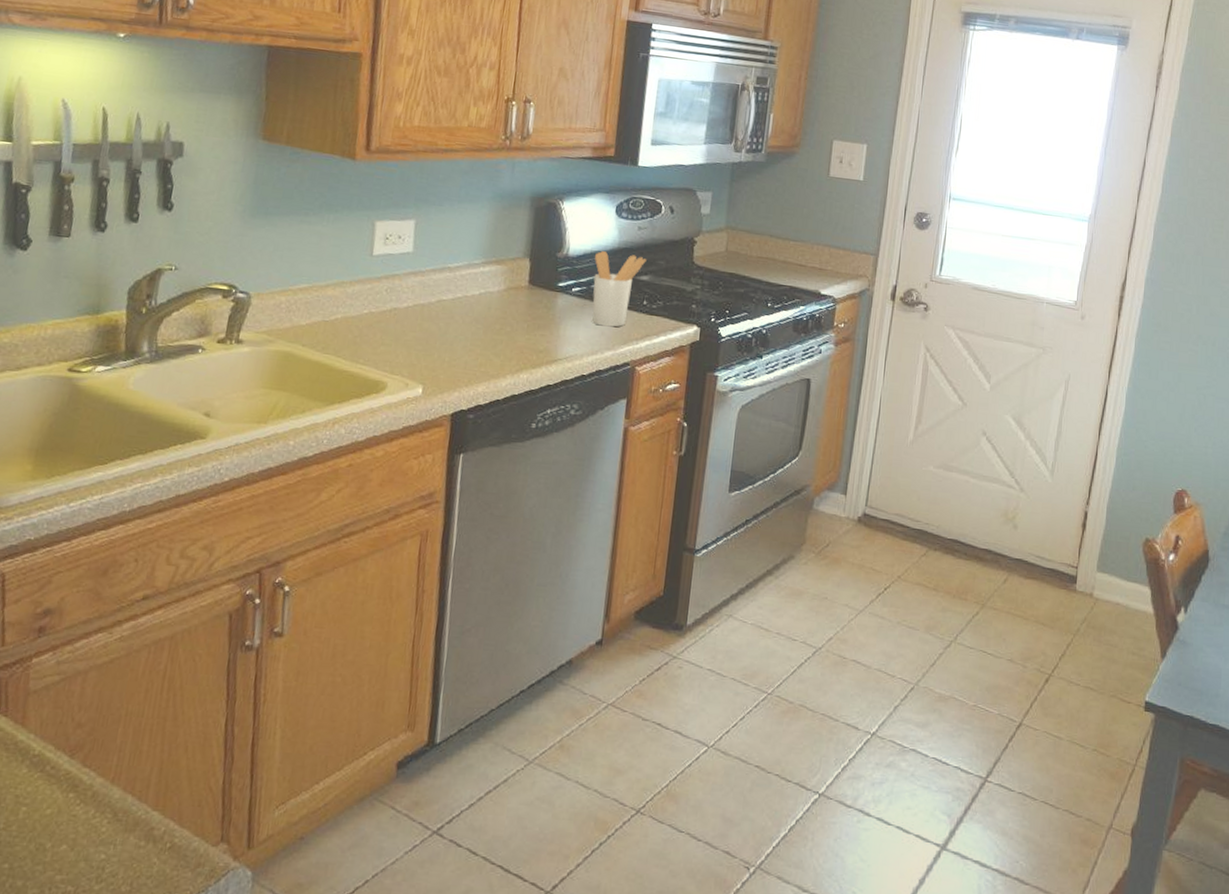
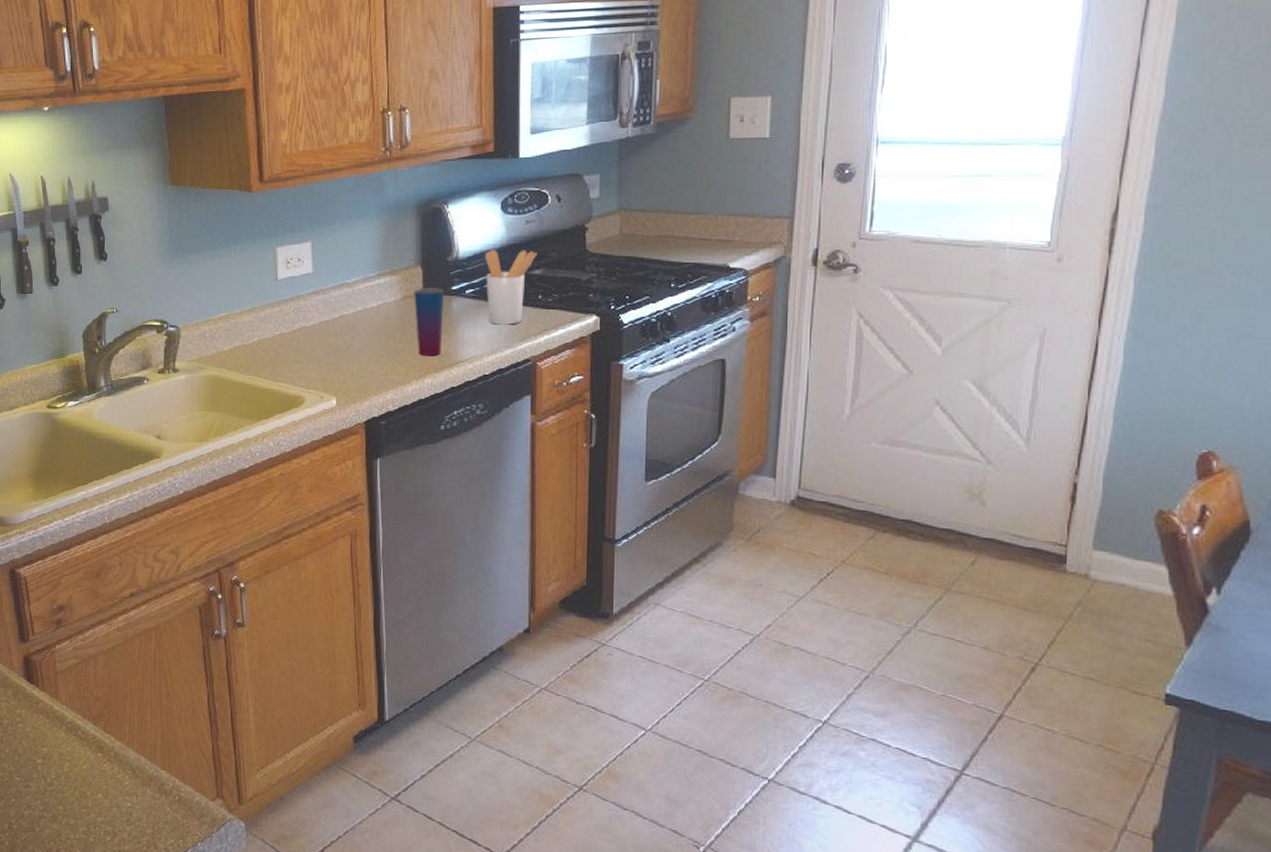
cup: none [517,280,550,351] -> present [414,288,444,356]

